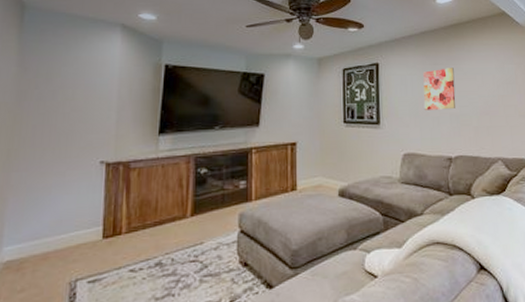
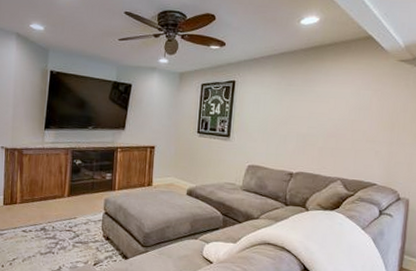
wall art: present [423,68,456,110] -> none [273,89,308,129]

